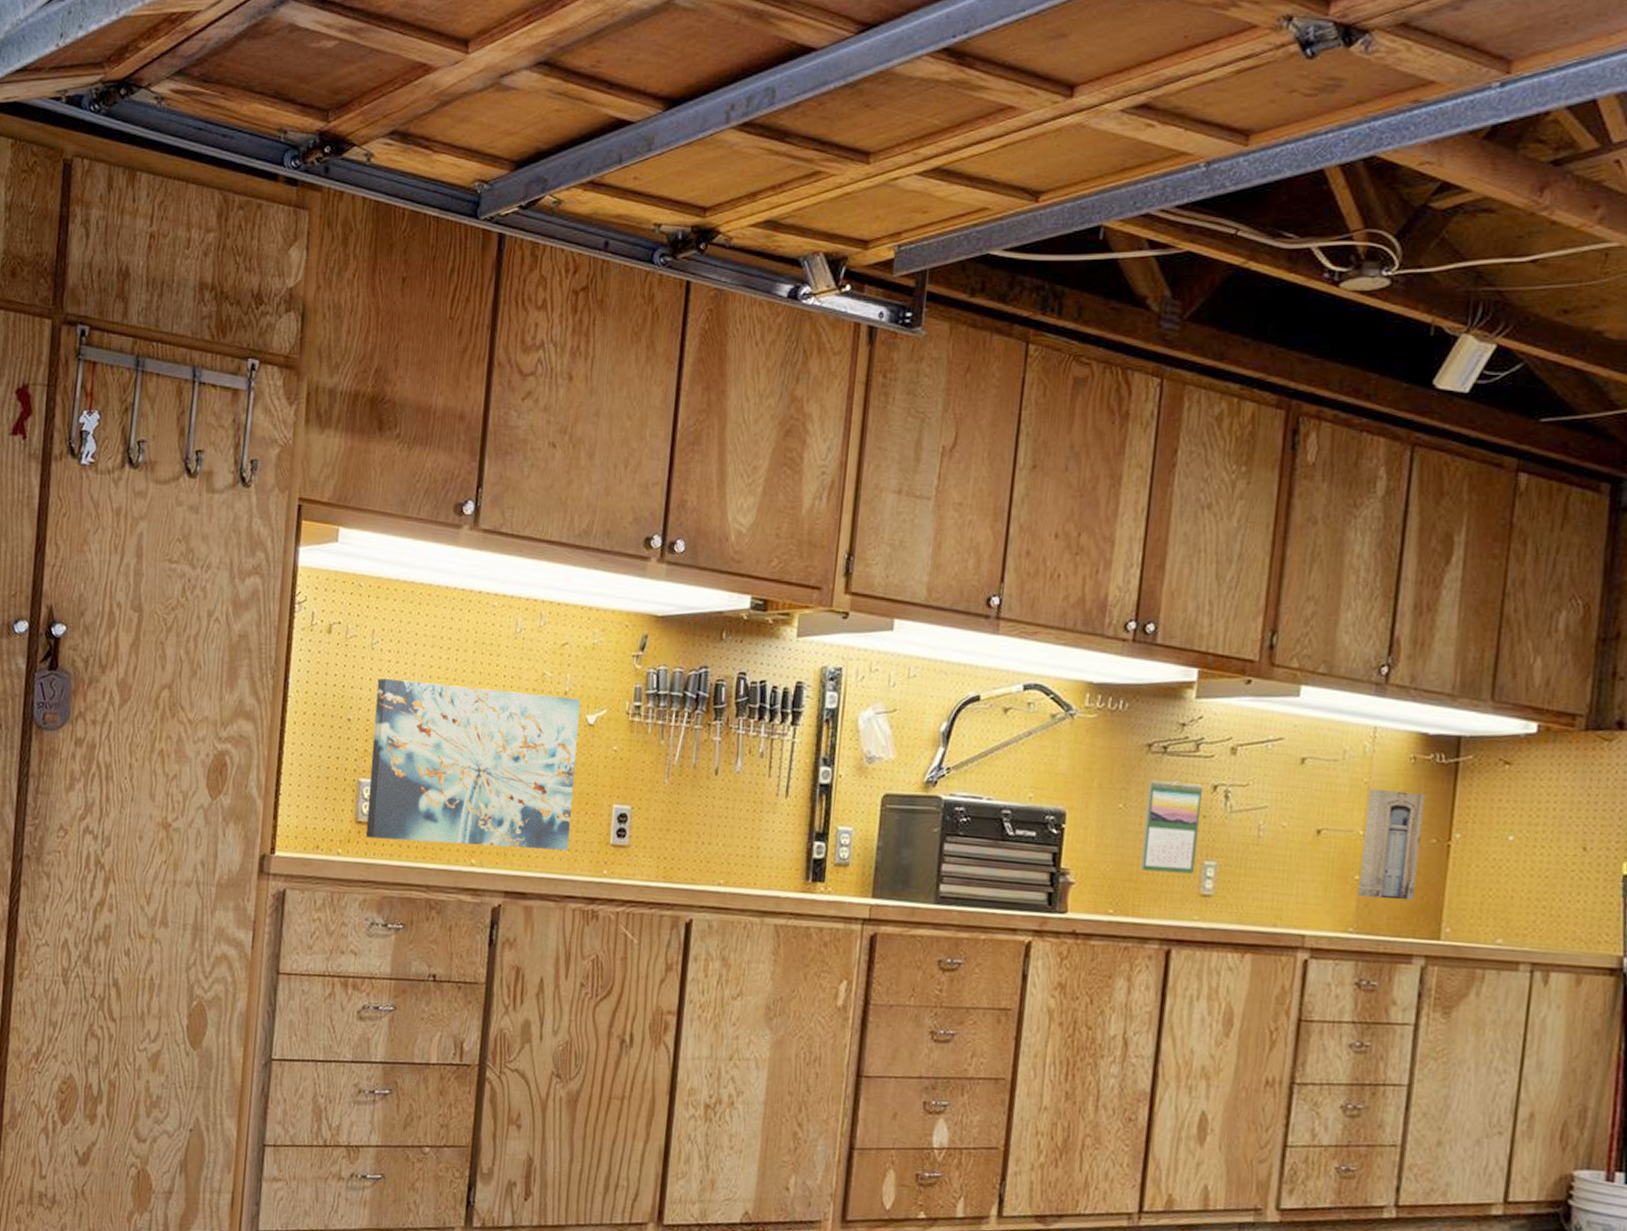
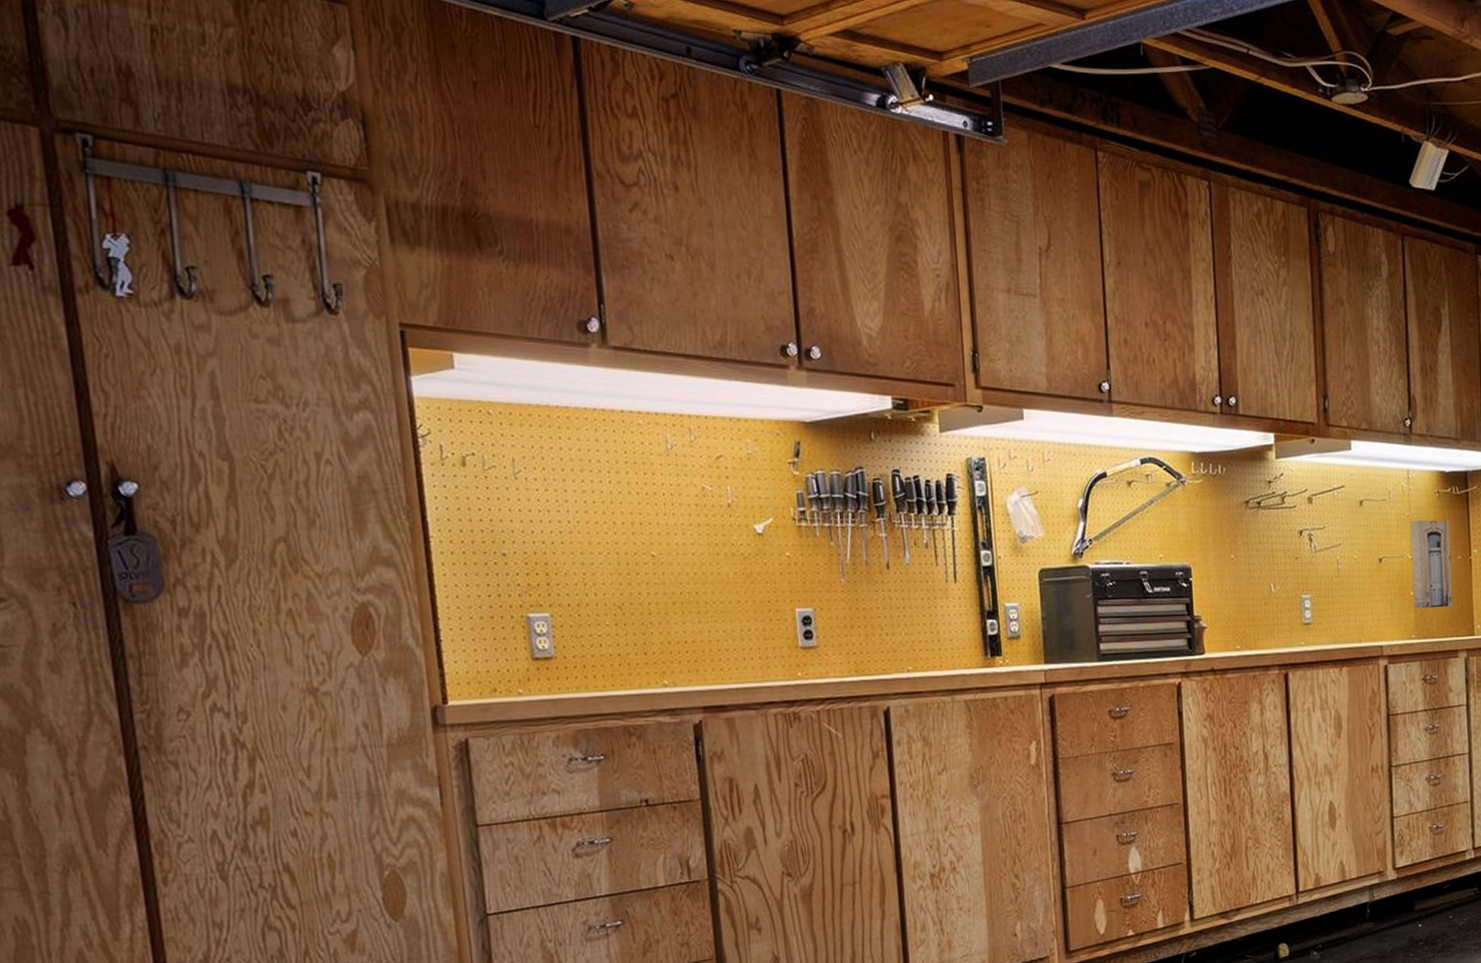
wall art: present [365,678,580,851] -> none [528,507,759,673]
calendar: present [1140,780,1202,874] -> none [1251,530,1296,609]

